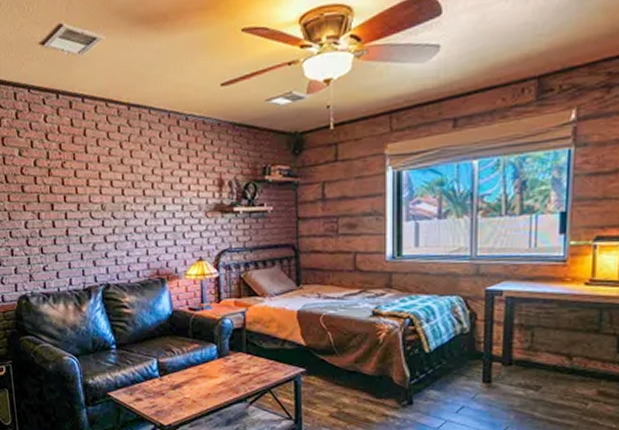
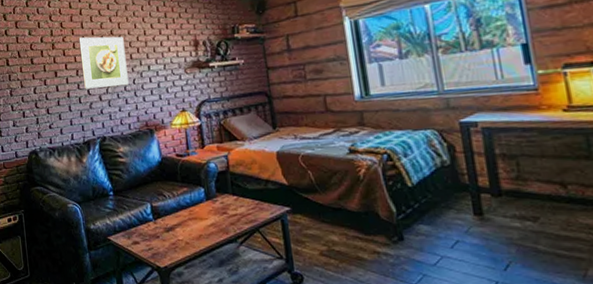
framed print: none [81,163,140,228] -> present [78,36,129,89]

